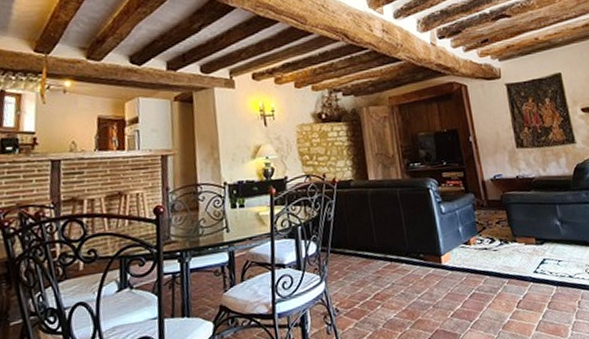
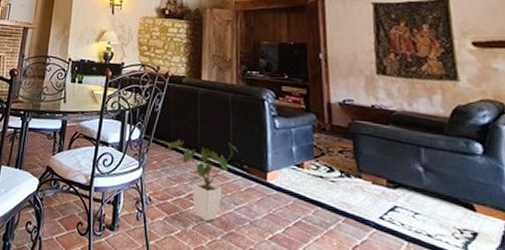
house plant: none [347,236,413,317] -> present [168,140,239,222]

